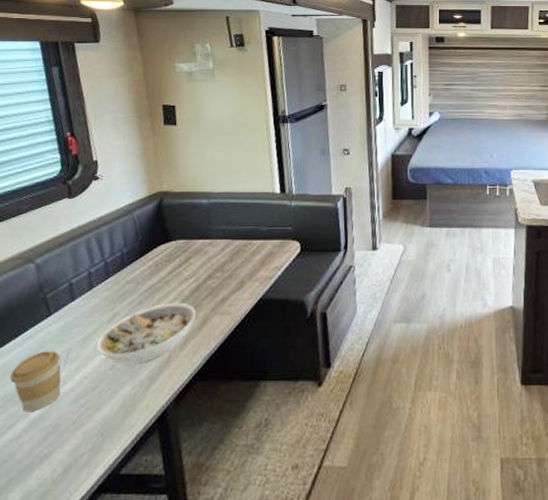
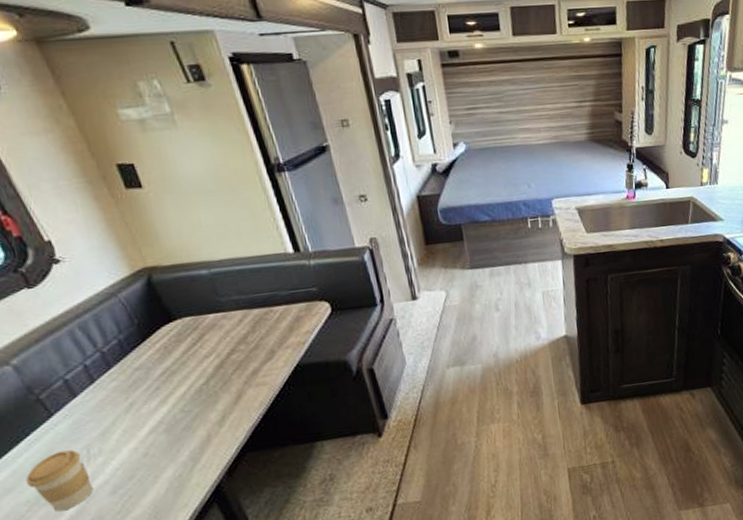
bowl: present [96,302,197,364] -> none [119,381,228,450]

